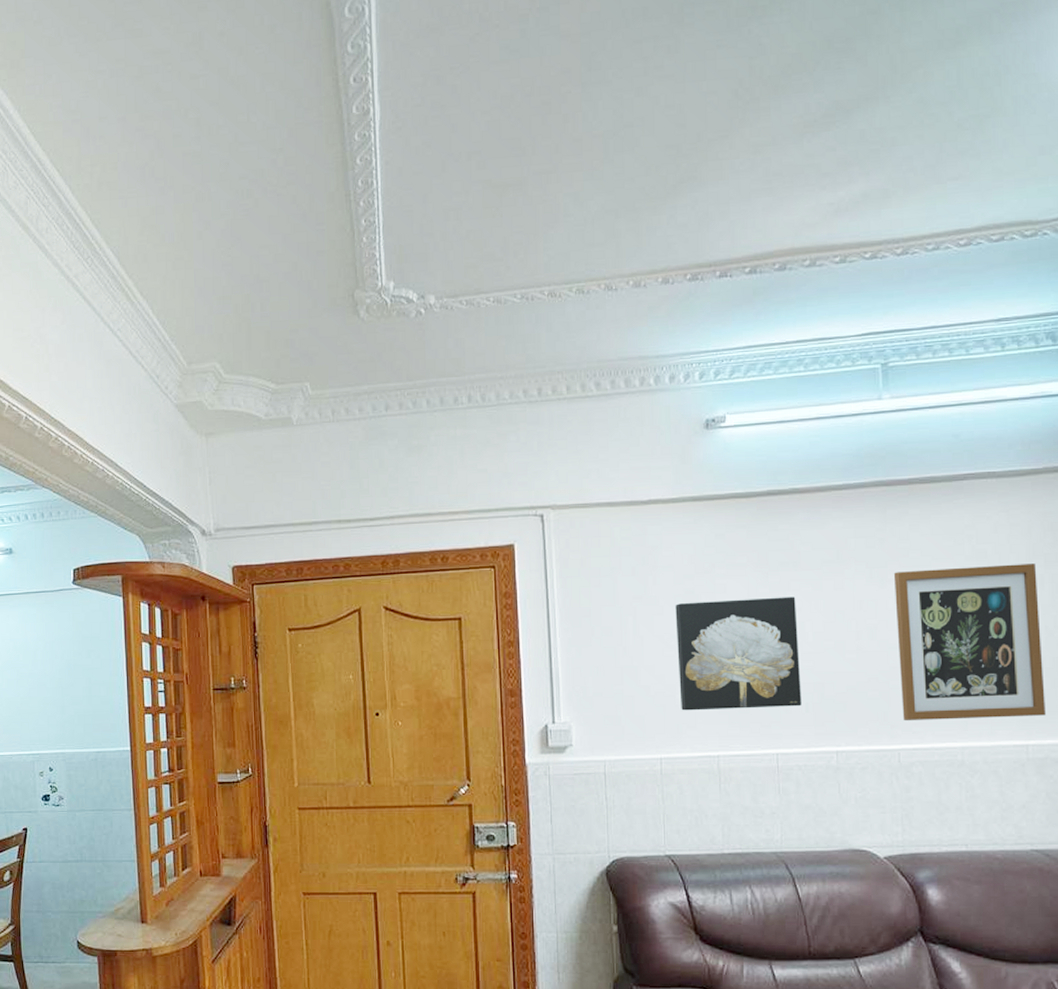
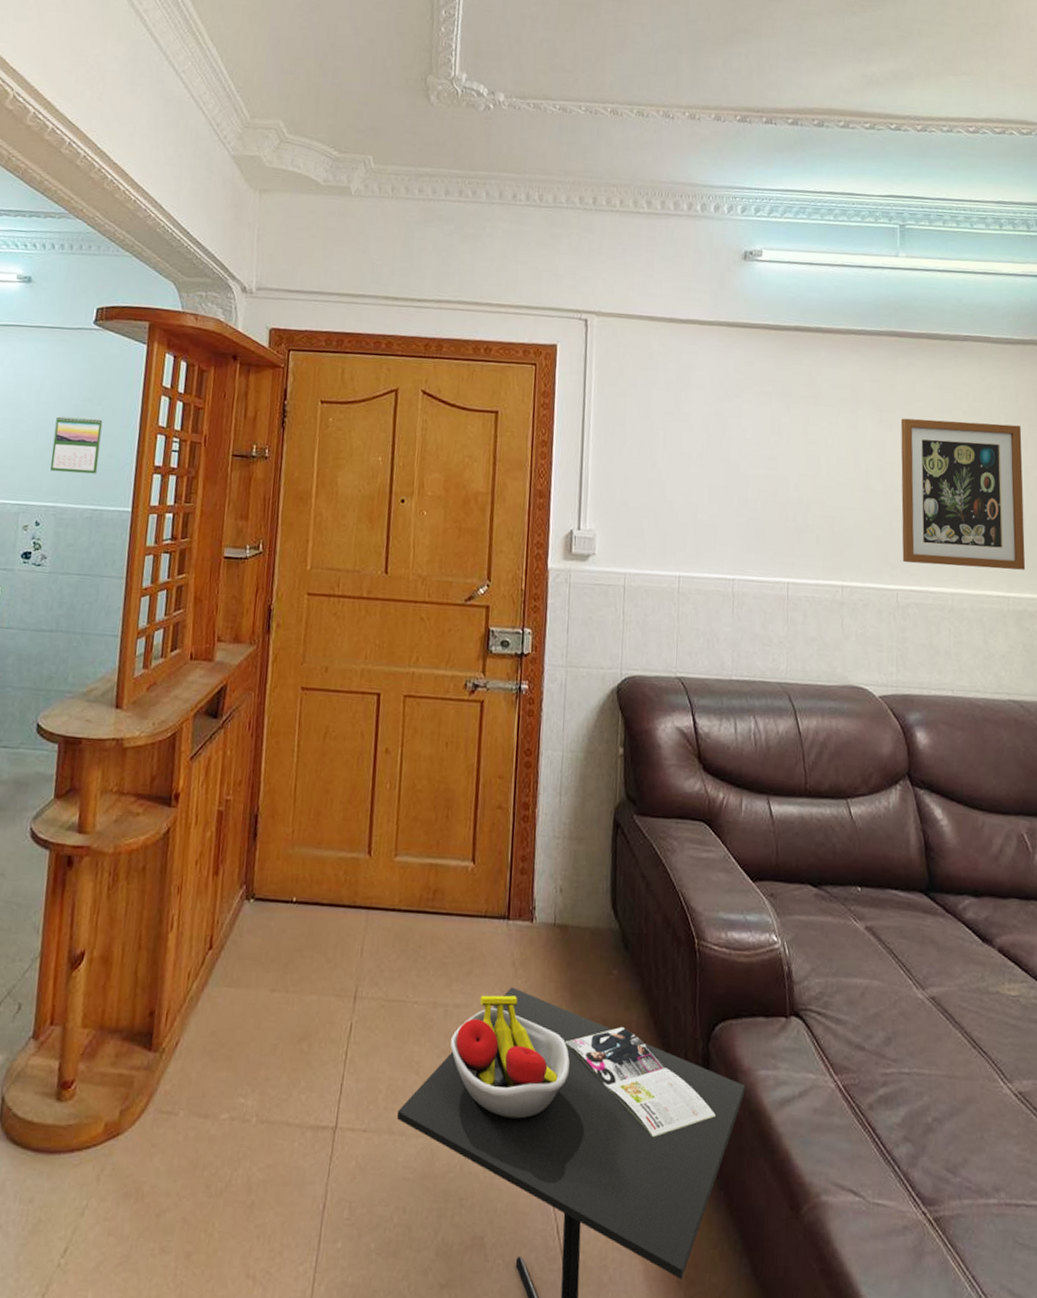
calendar: none [53,669,96,722] -> present [49,415,103,474]
wall art: present [675,596,802,711] -> none [702,423,814,538]

